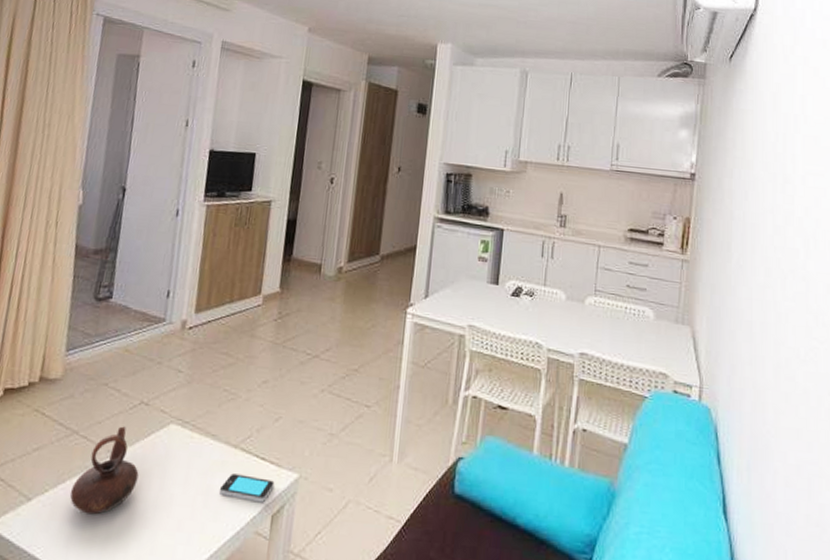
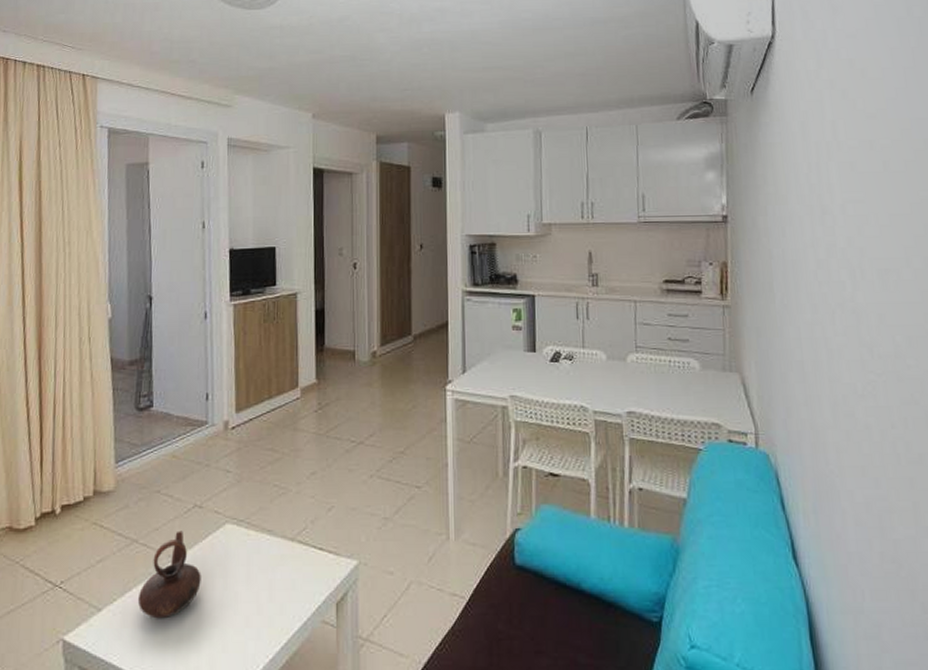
smartphone: present [219,473,275,503] -> none [281,566,335,592]

